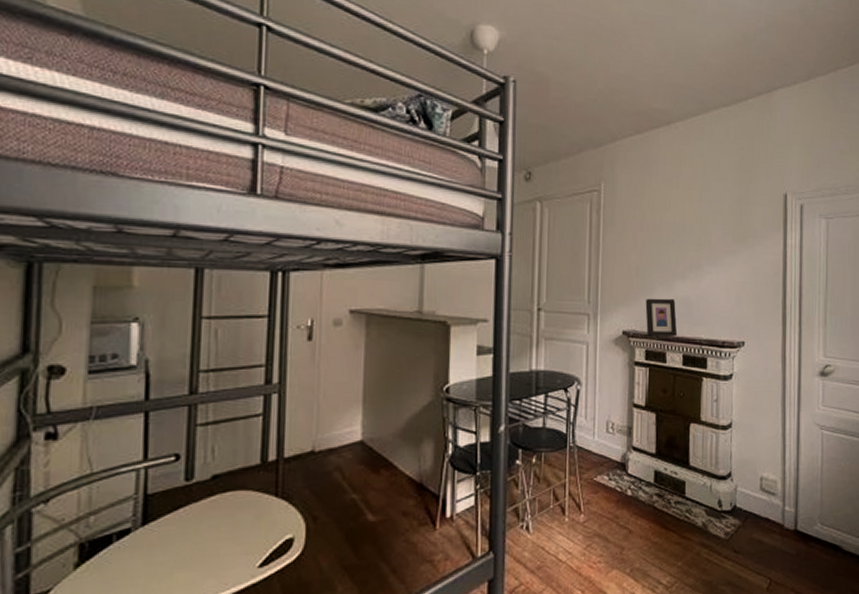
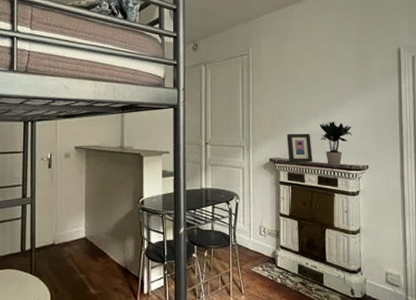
potted plant: none [687,284,727,342] -> present [319,121,352,166]

